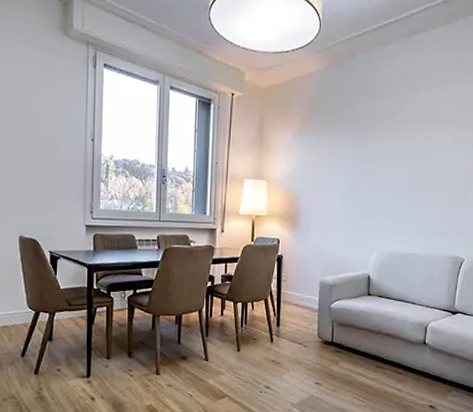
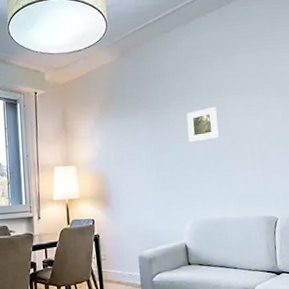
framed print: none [389,135,424,171] -> present [186,106,219,143]

